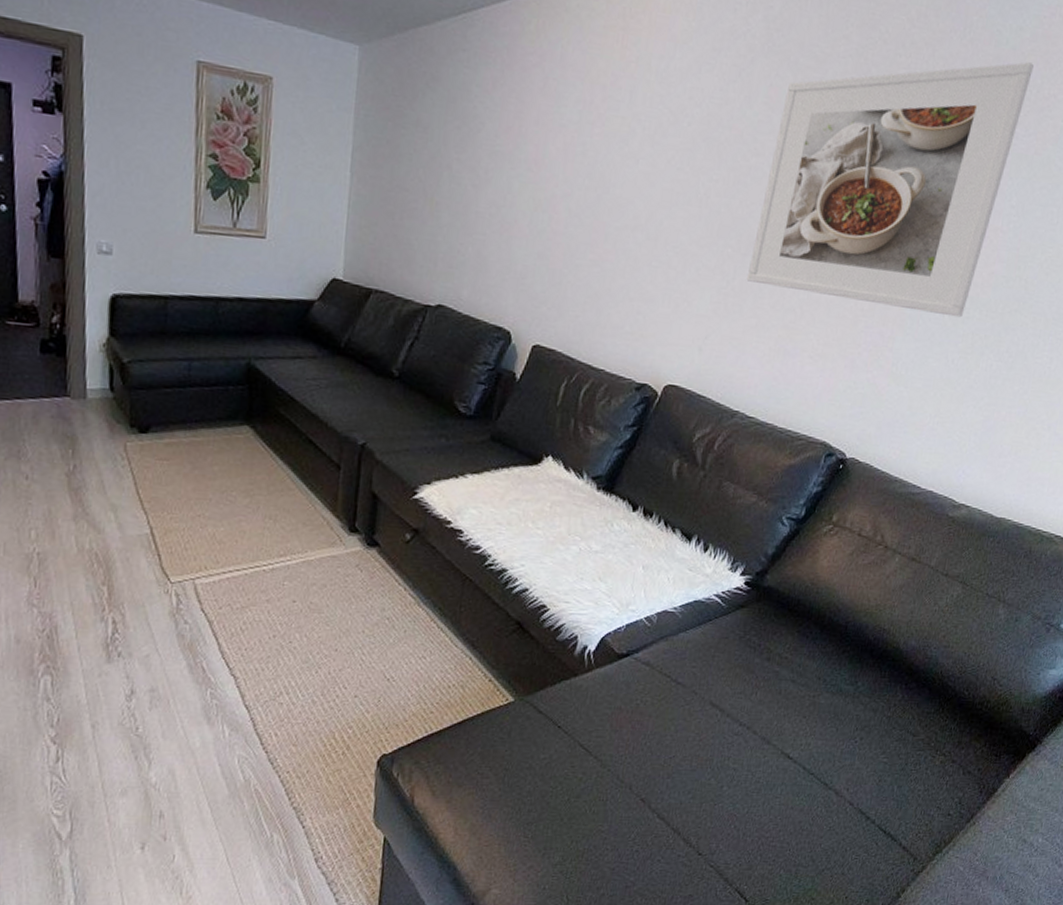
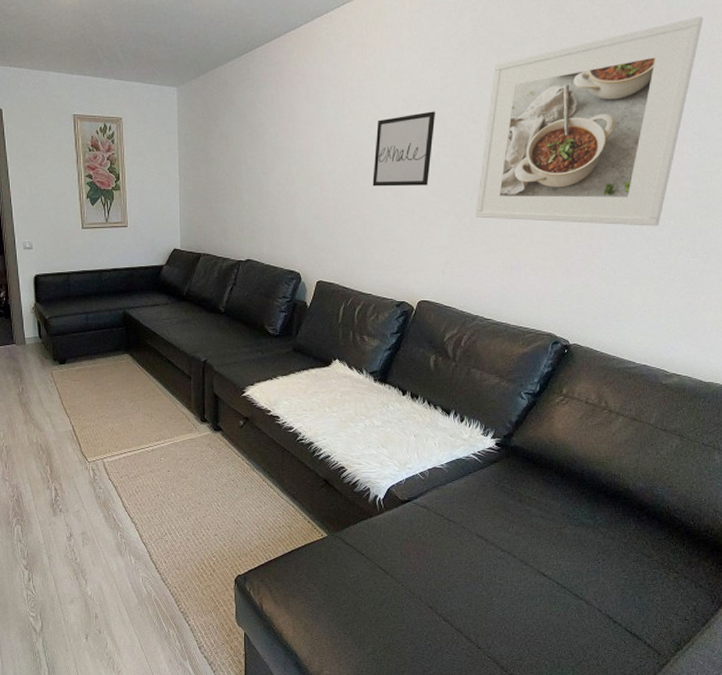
wall art: none [619,132,709,231] -> present [372,111,435,187]

